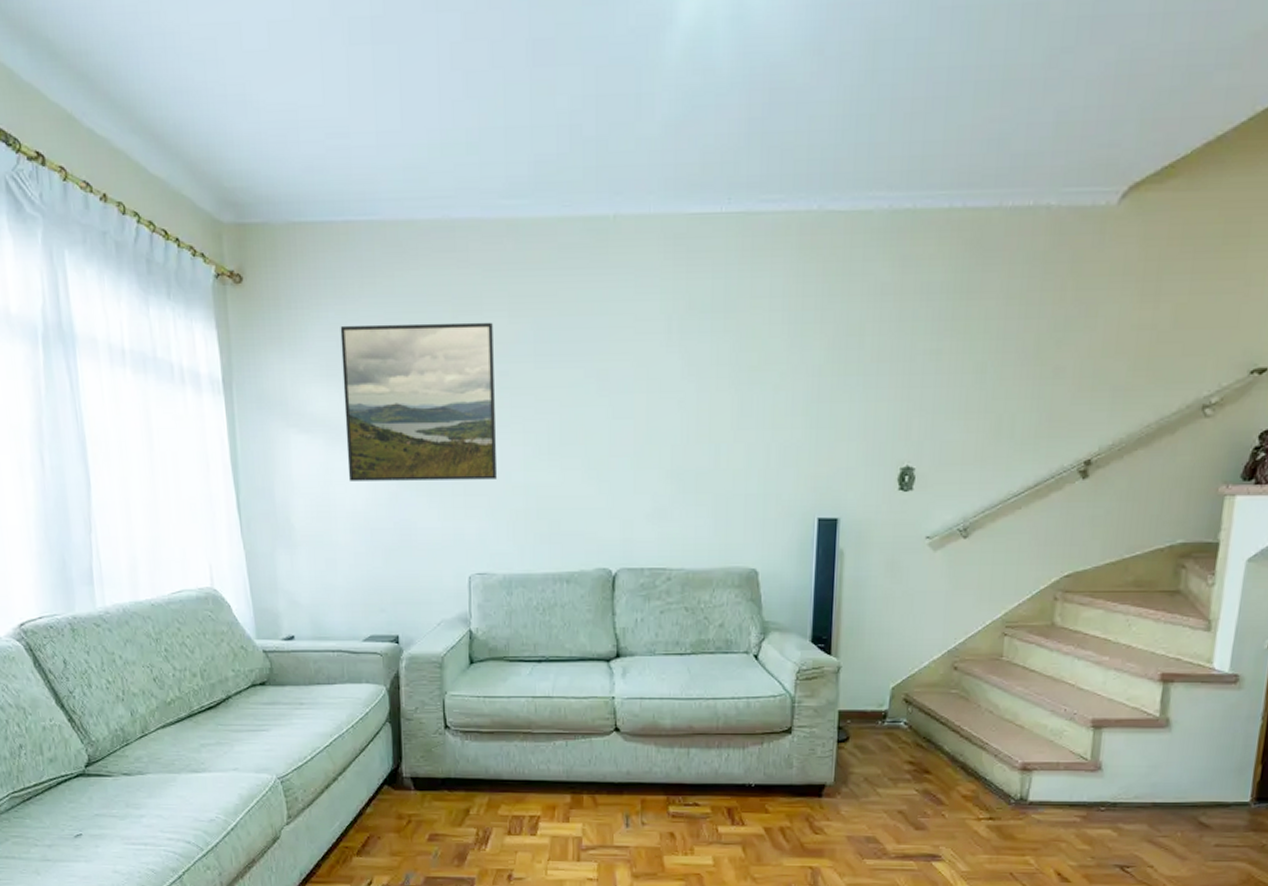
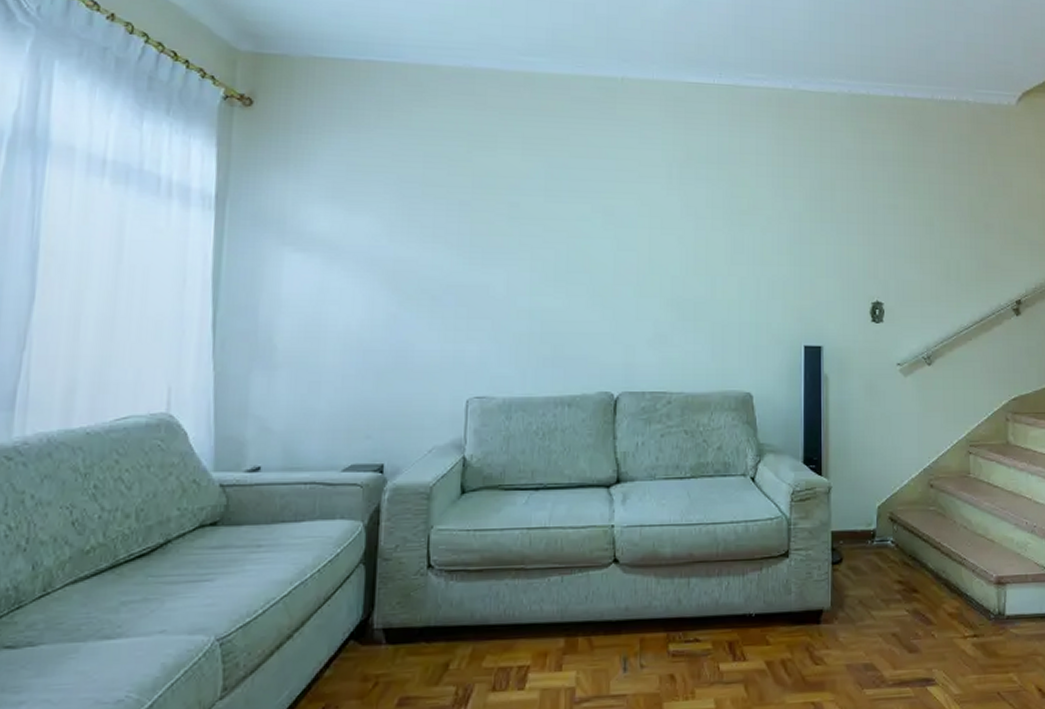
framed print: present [340,322,498,481] -> none [344,151,506,303]

